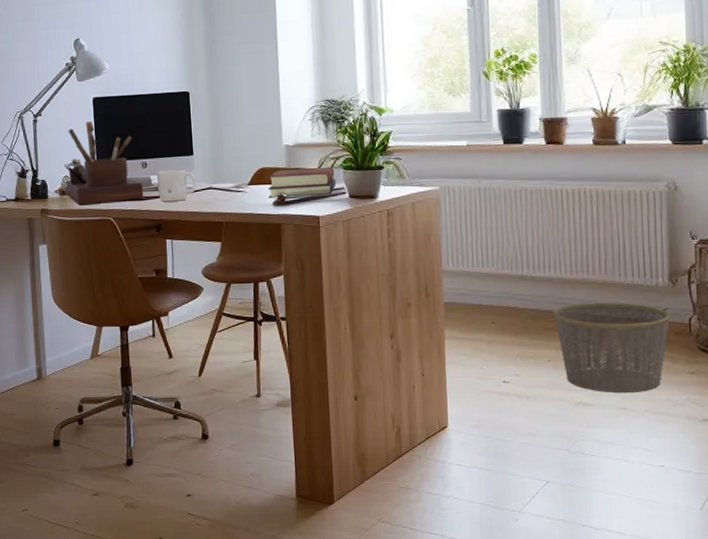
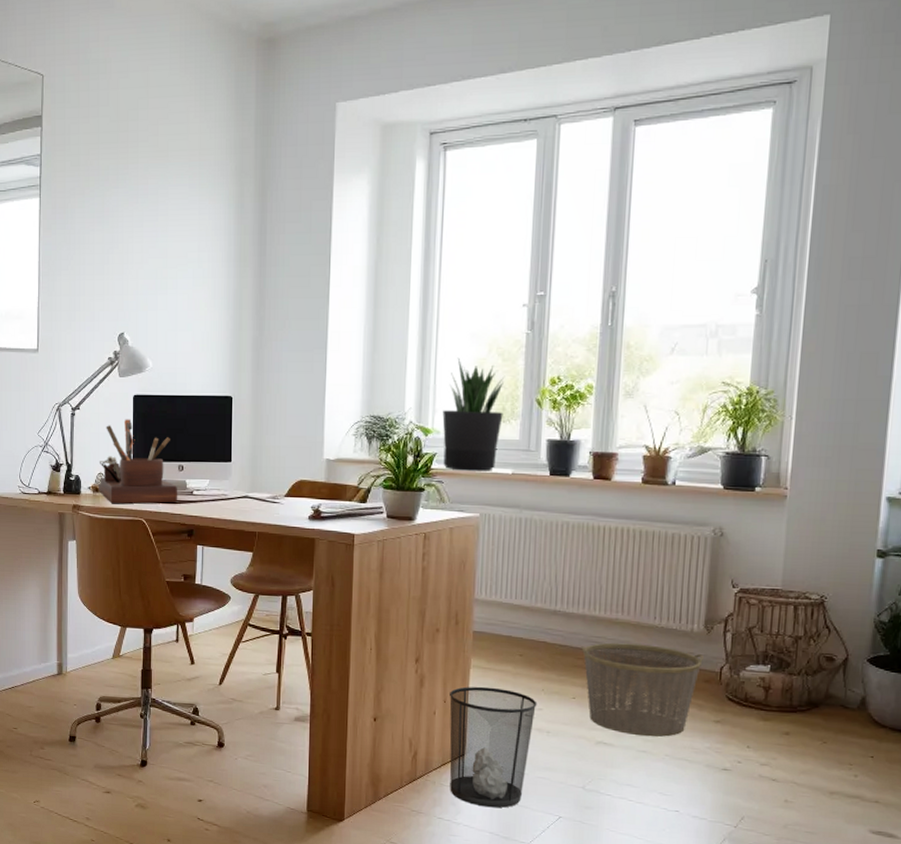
mug: present [157,169,197,202] -> none [193,475,232,508]
books: present [268,167,337,198] -> none [305,484,375,514]
planter: none [394,37,453,146] -> present [442,357,505,471]
waste bin: none [427,357,514,478] -> present [449,686,537,808]

